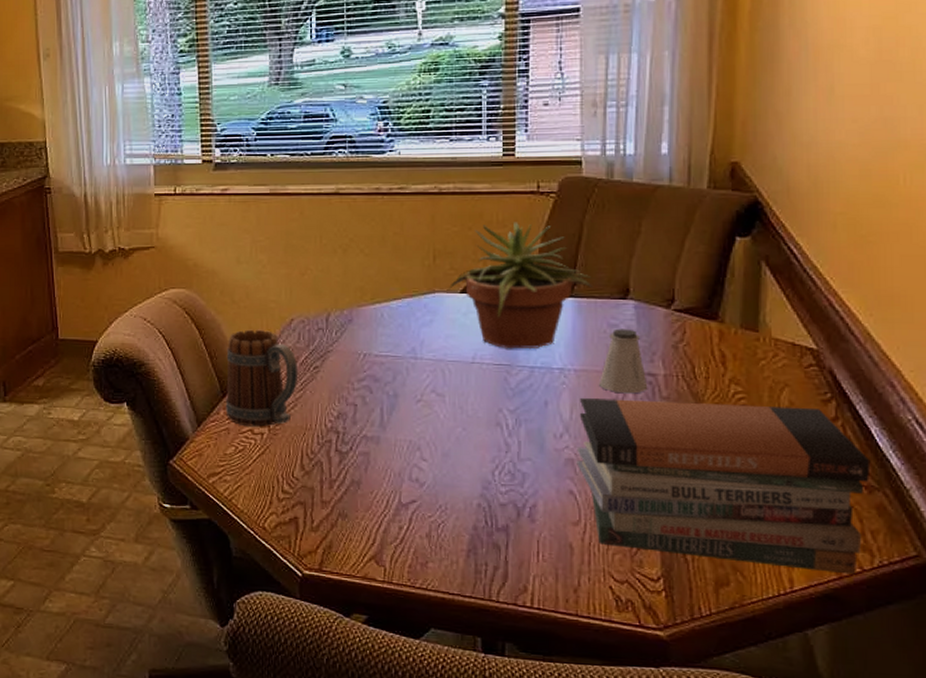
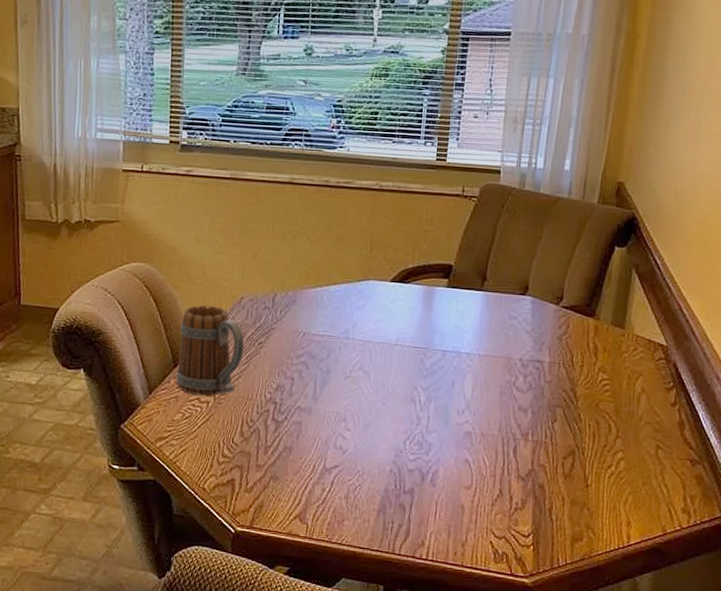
potted plant: present [446,222,595,350] -> none [379,221,502,335]
book stack: present [576,398,871,575] -> none [473,380,696,532]
saltshaker: present [599,328,648,394] -> none [497,320,536,377]

